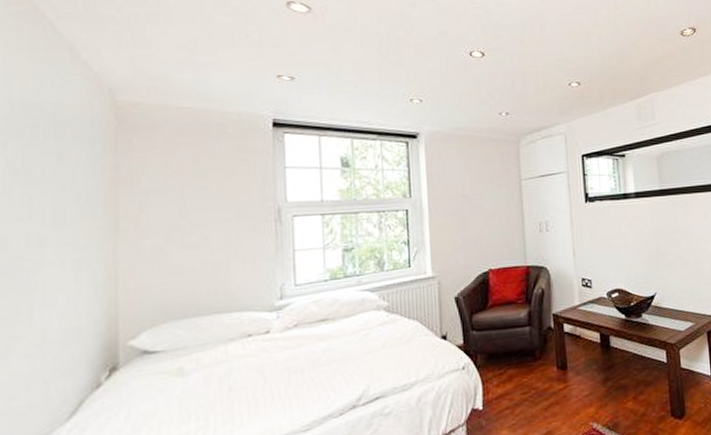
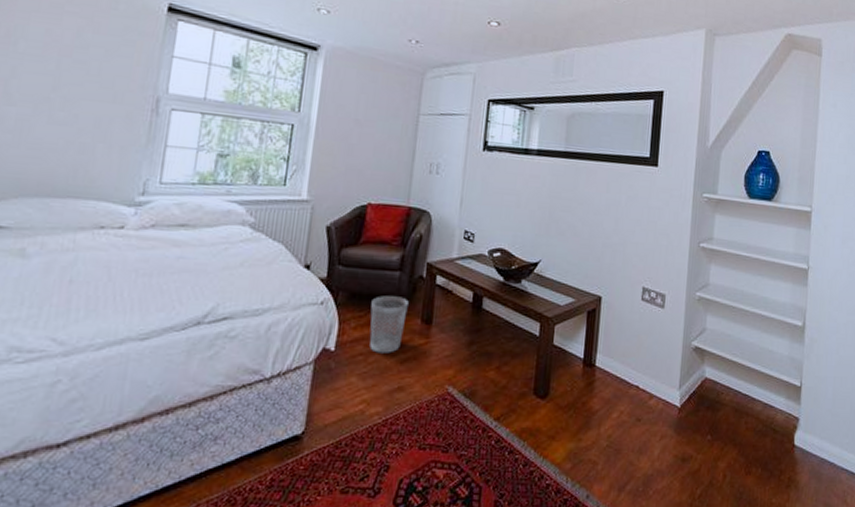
wastebasket: none [508,349,543,405] -> present [369,296,409,353]

